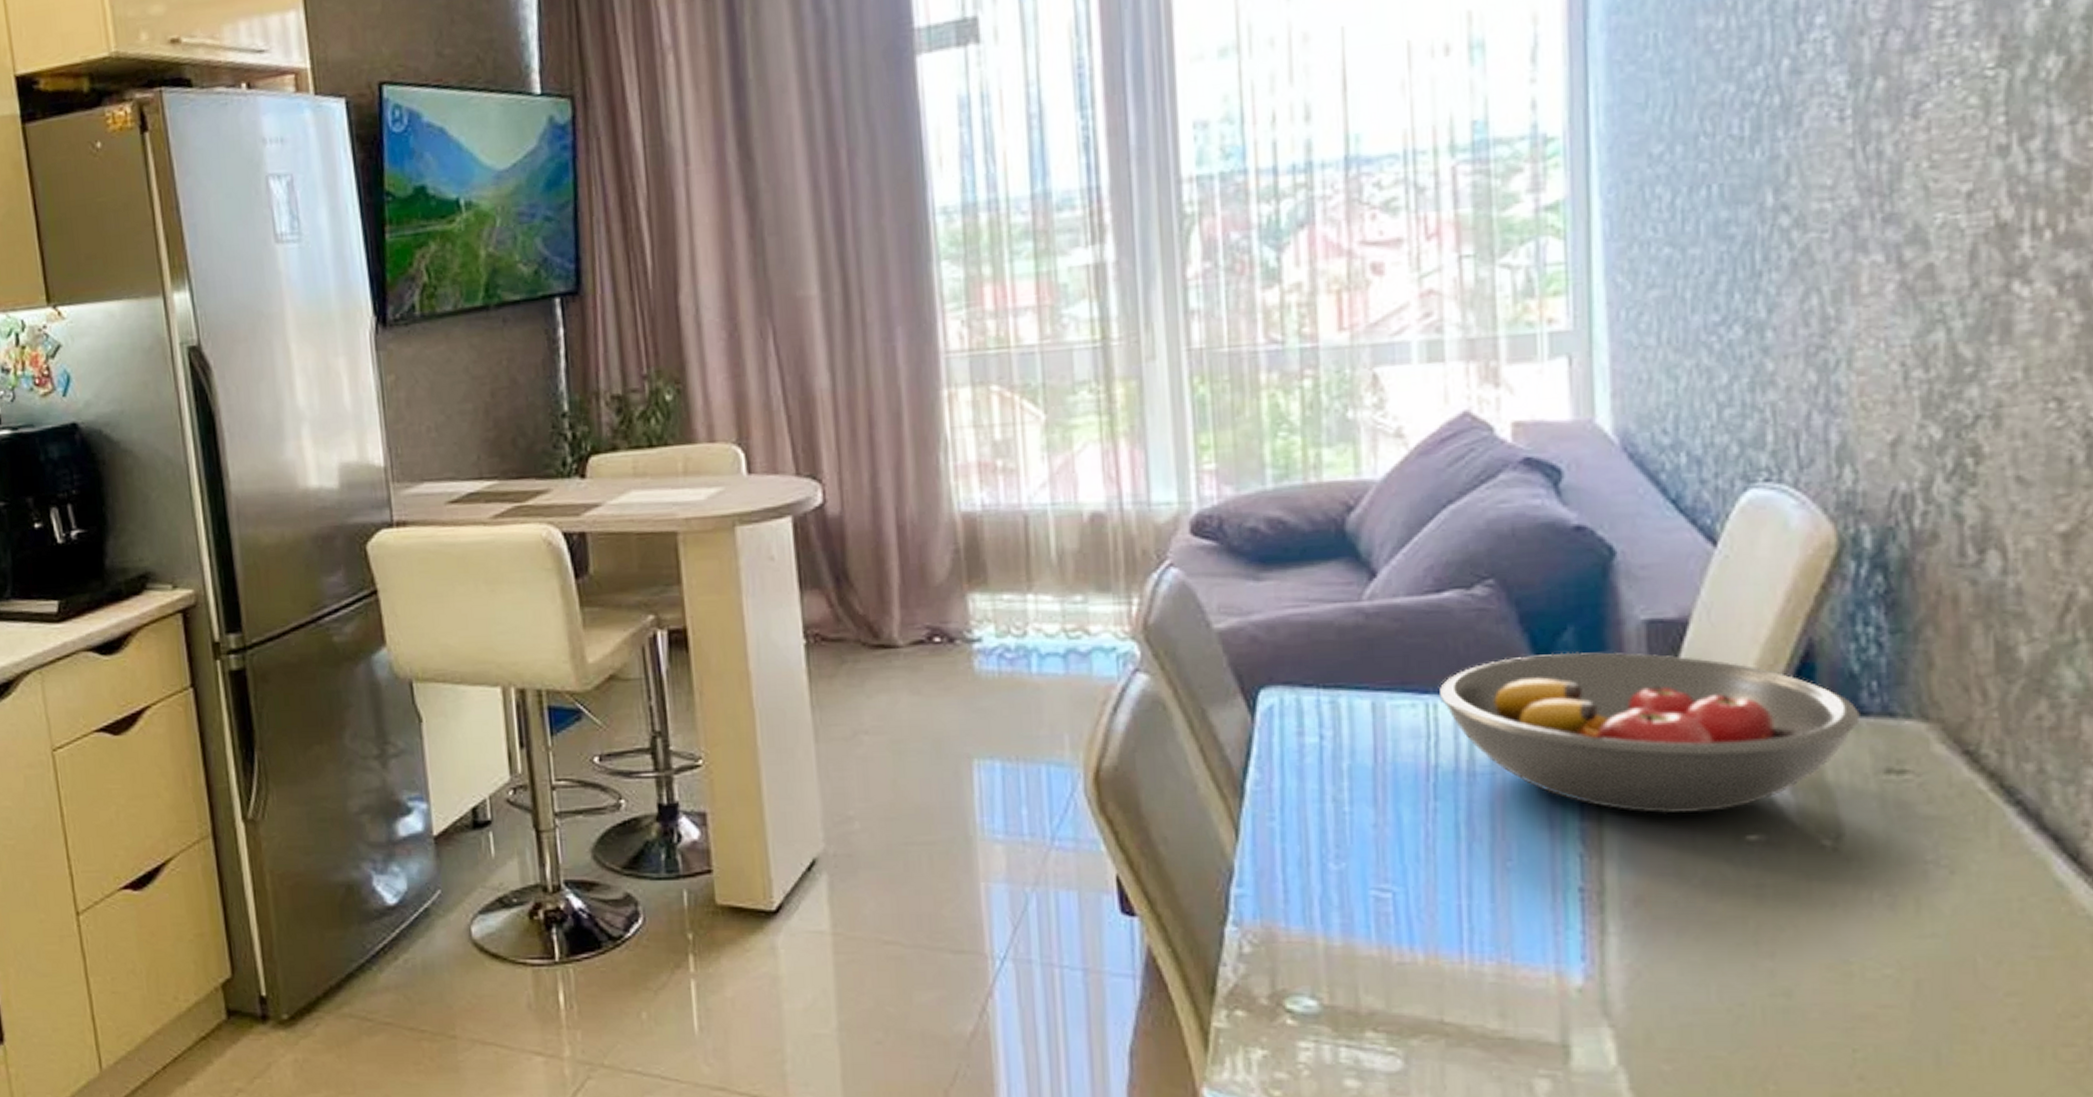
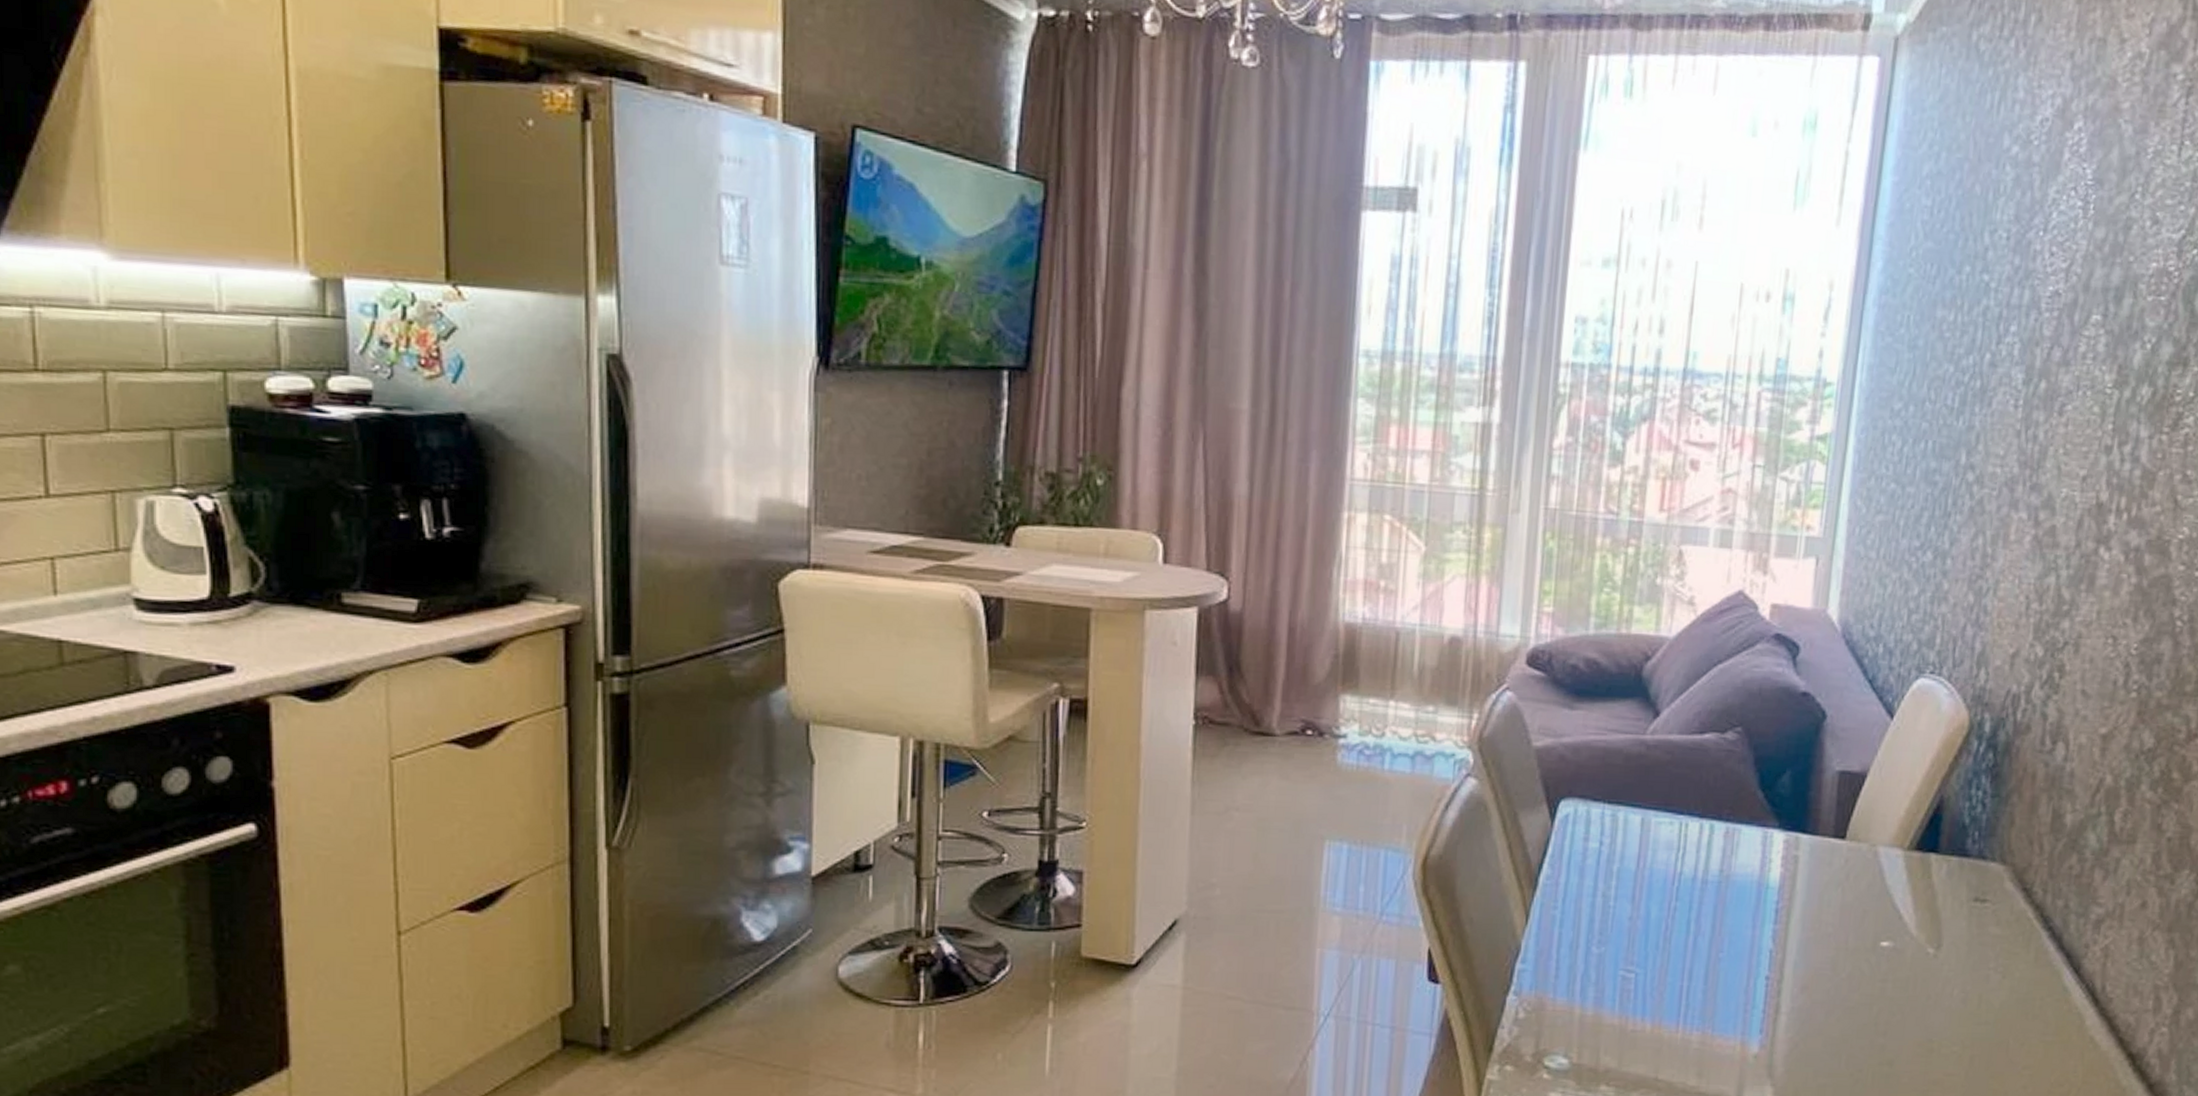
fruit bowl: present [1438,651,1860,814] -> none [1690,790,1965,922]

